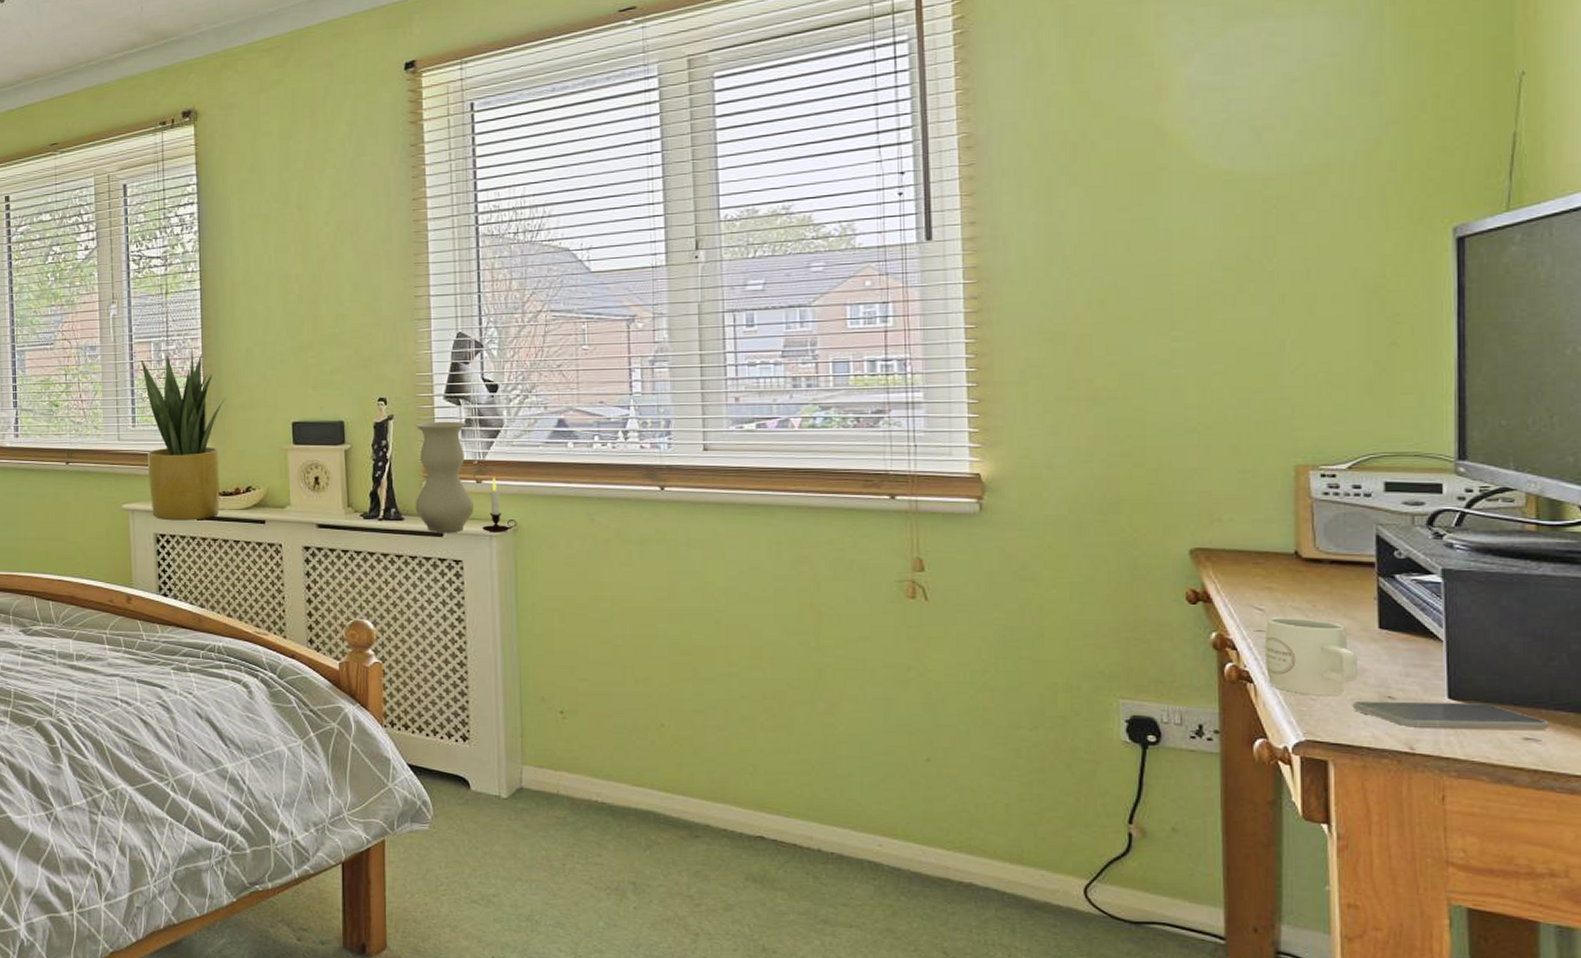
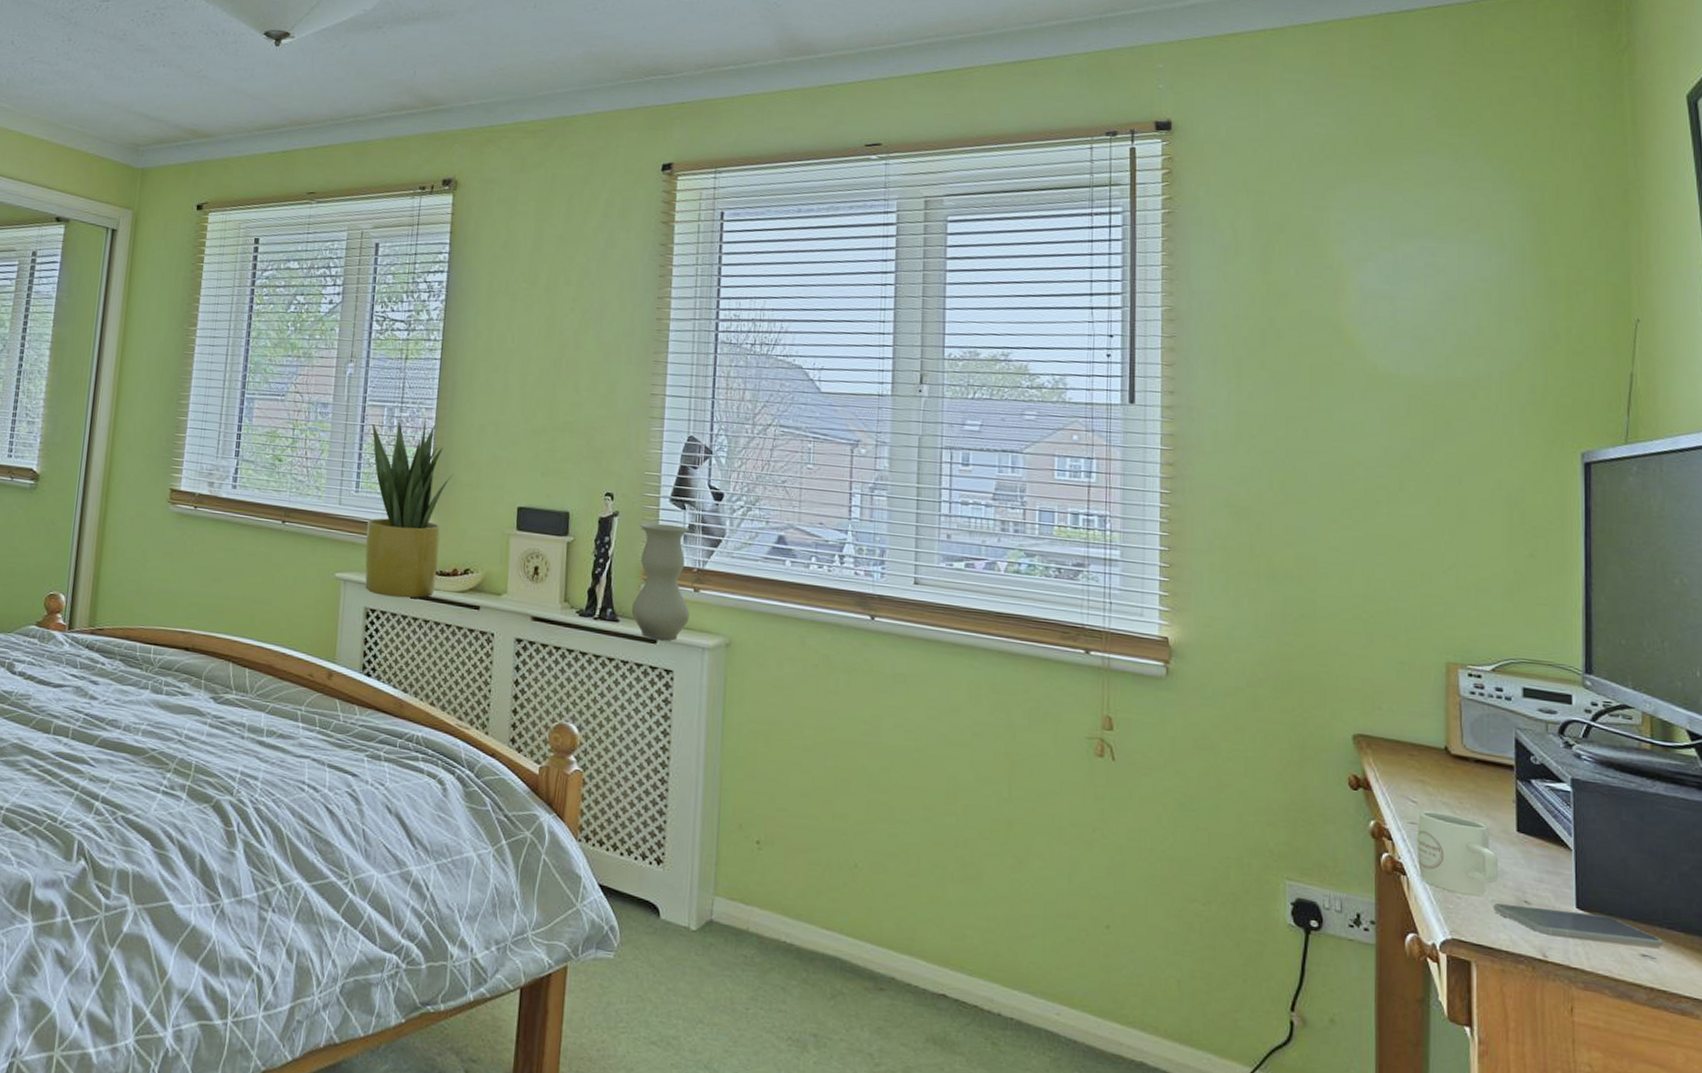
candle: present [482,478,517,533] -> none [696,588,730,646]

